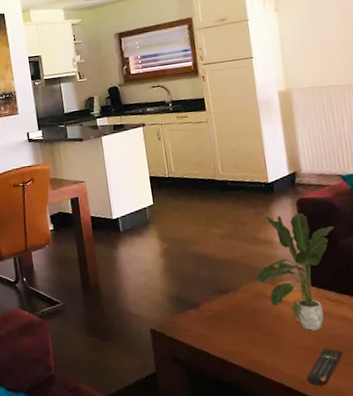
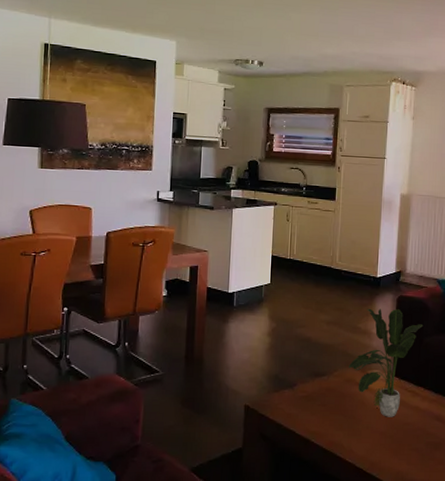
remote control: present [306,348,344,386] -> none [375,434,410,468]

